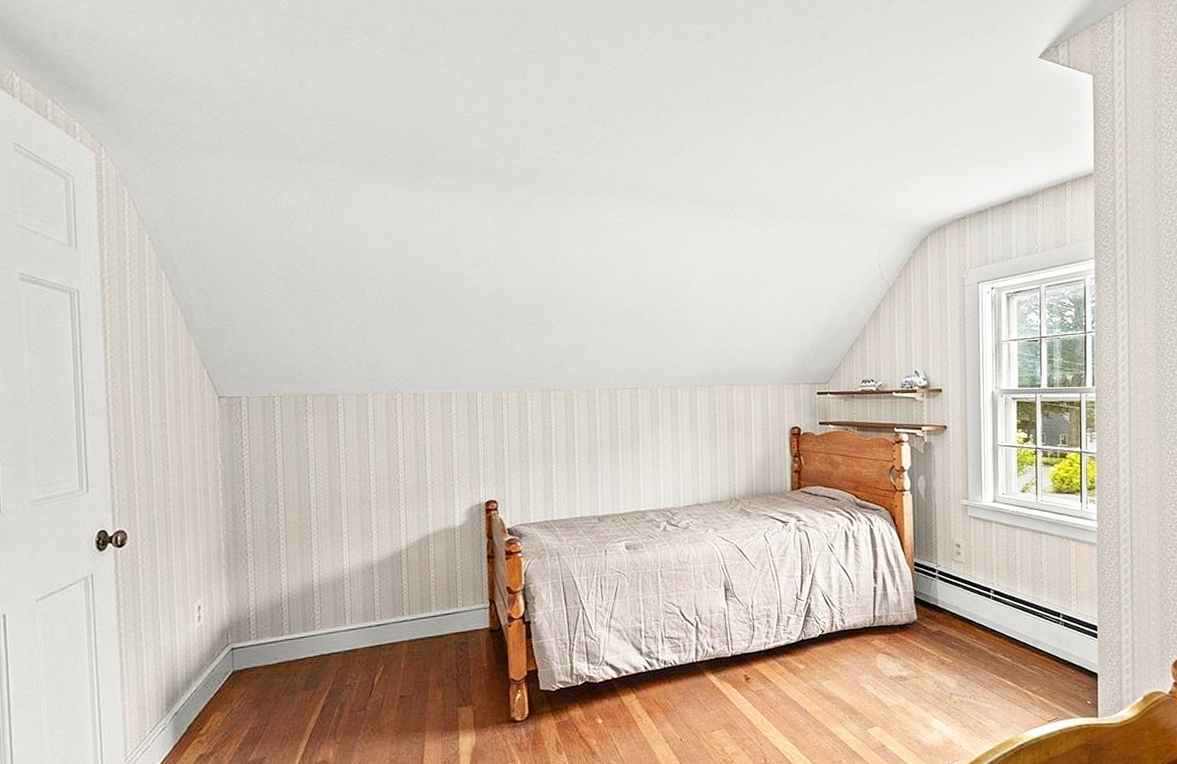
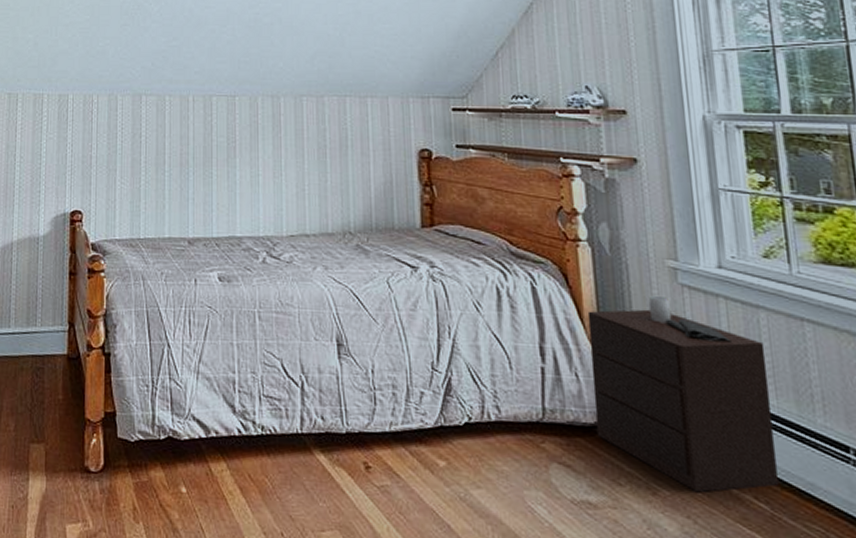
nightstand: none [907,525,1019,658] -> present [587,295,780,493]

